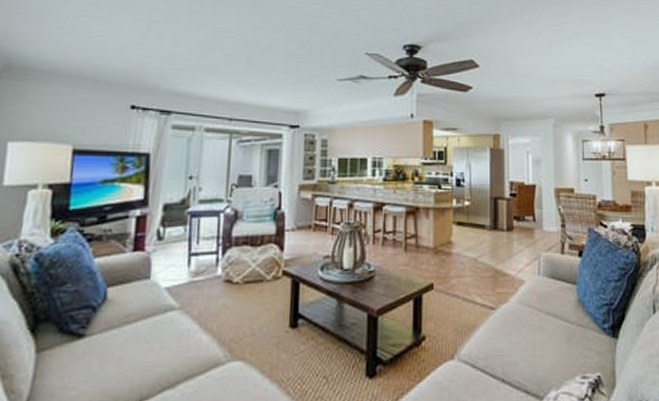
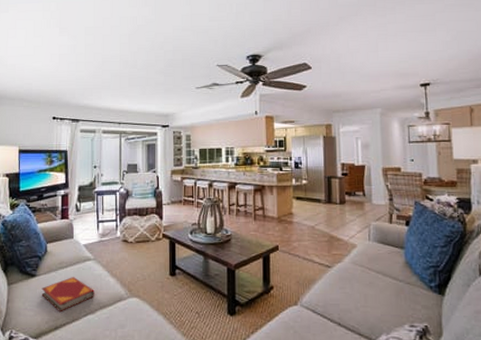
hardback book: none [92,335,177,388] -> present [41,277,94,311]

